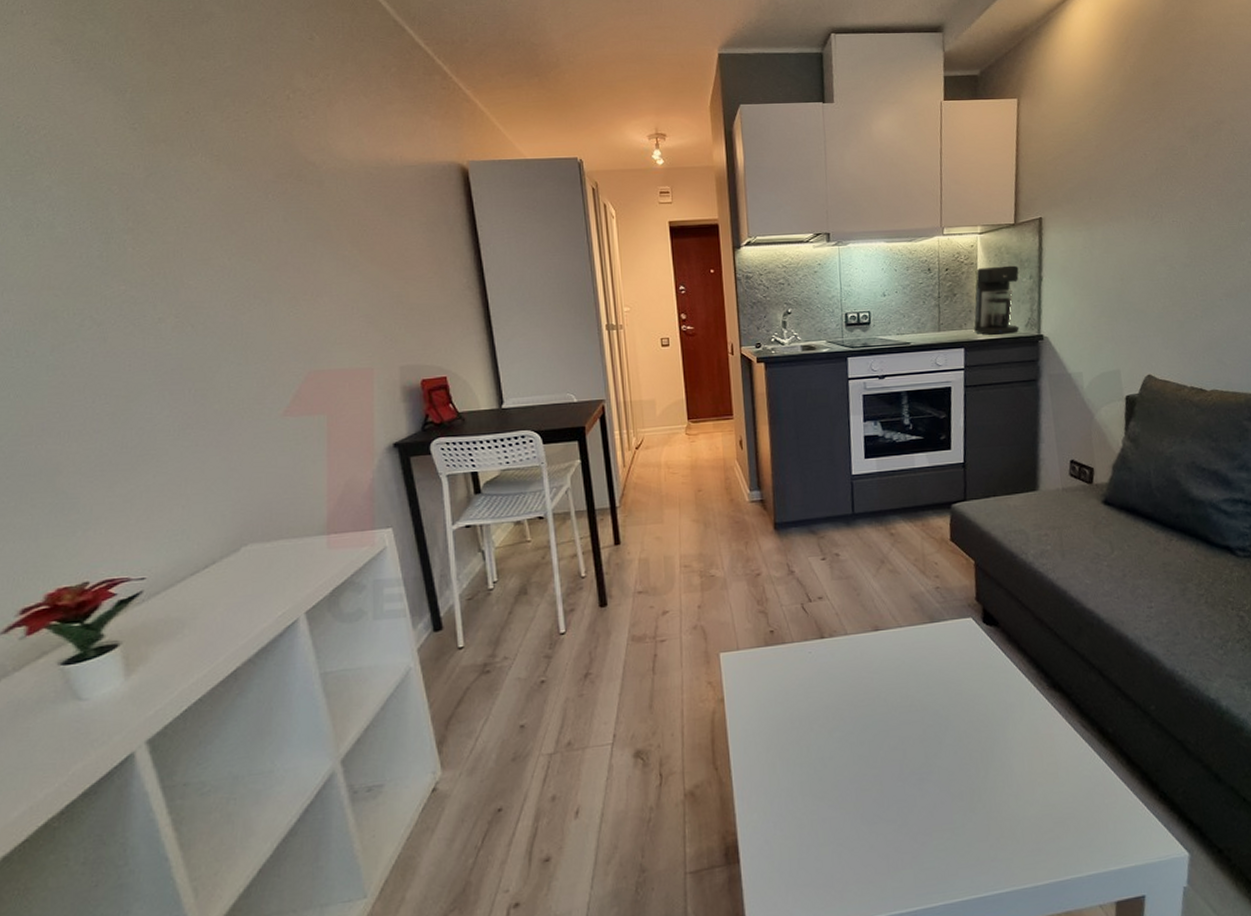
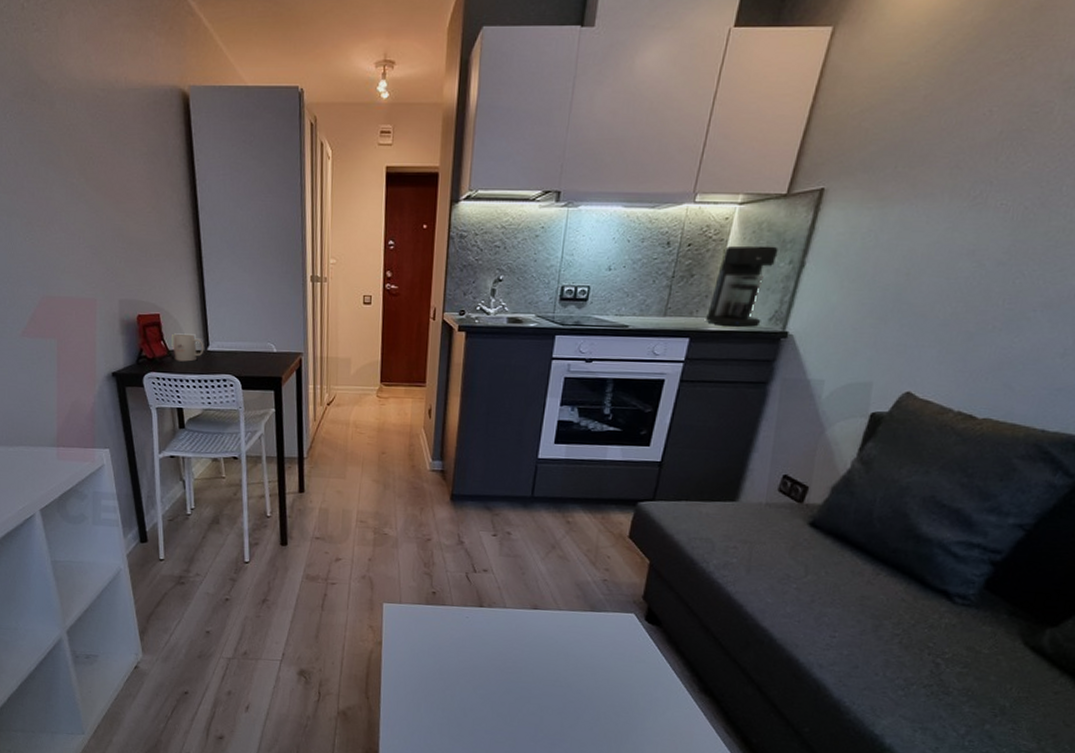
mug: none [463,393,499,423] -> present [173,333,205,362]

